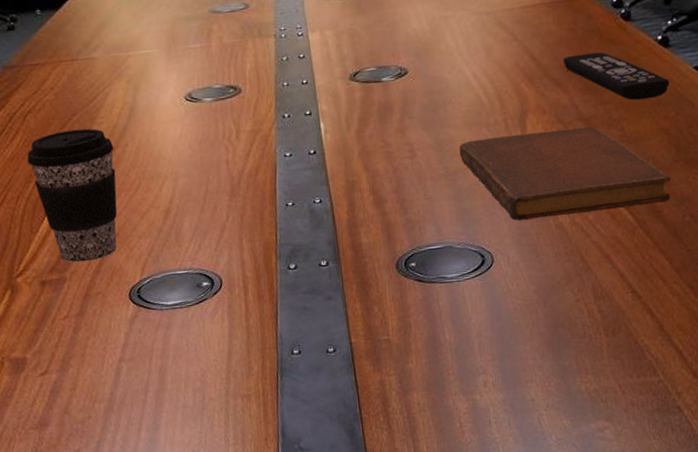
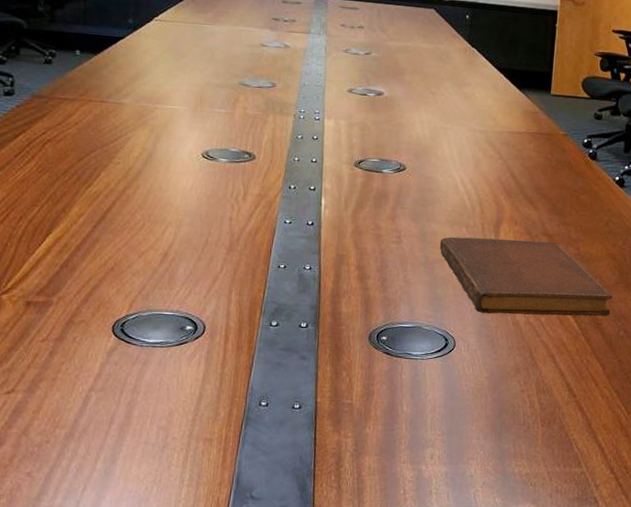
coffee cup: present [27,128,118,263] -> none [37,164,126,290]
remote control: present [563,52,670,101] -> none [537,180,621,228]

